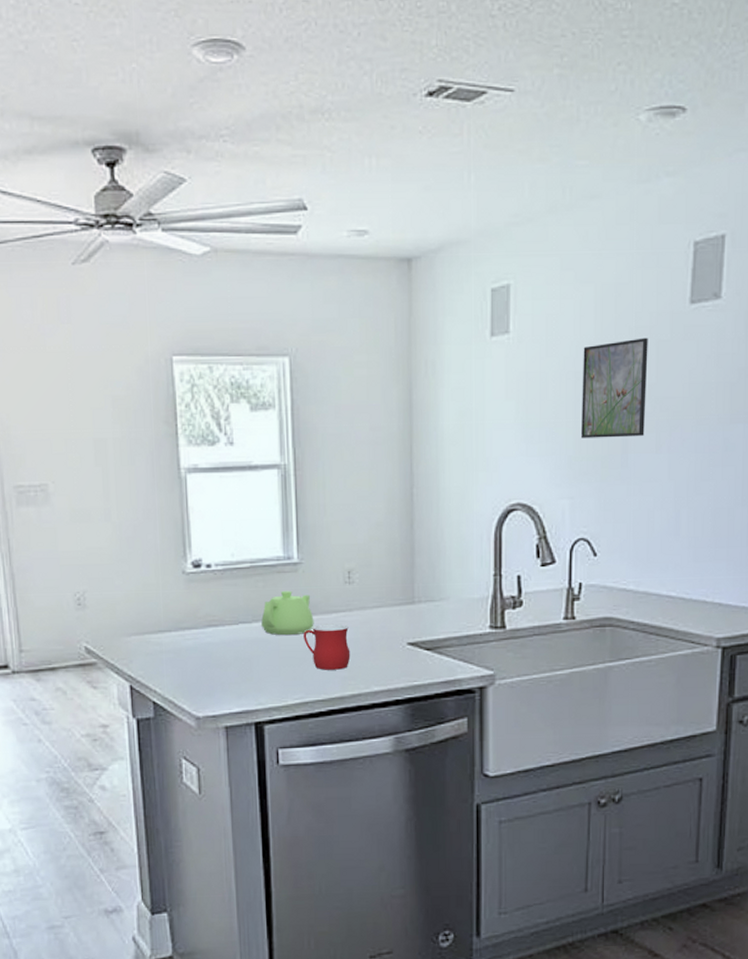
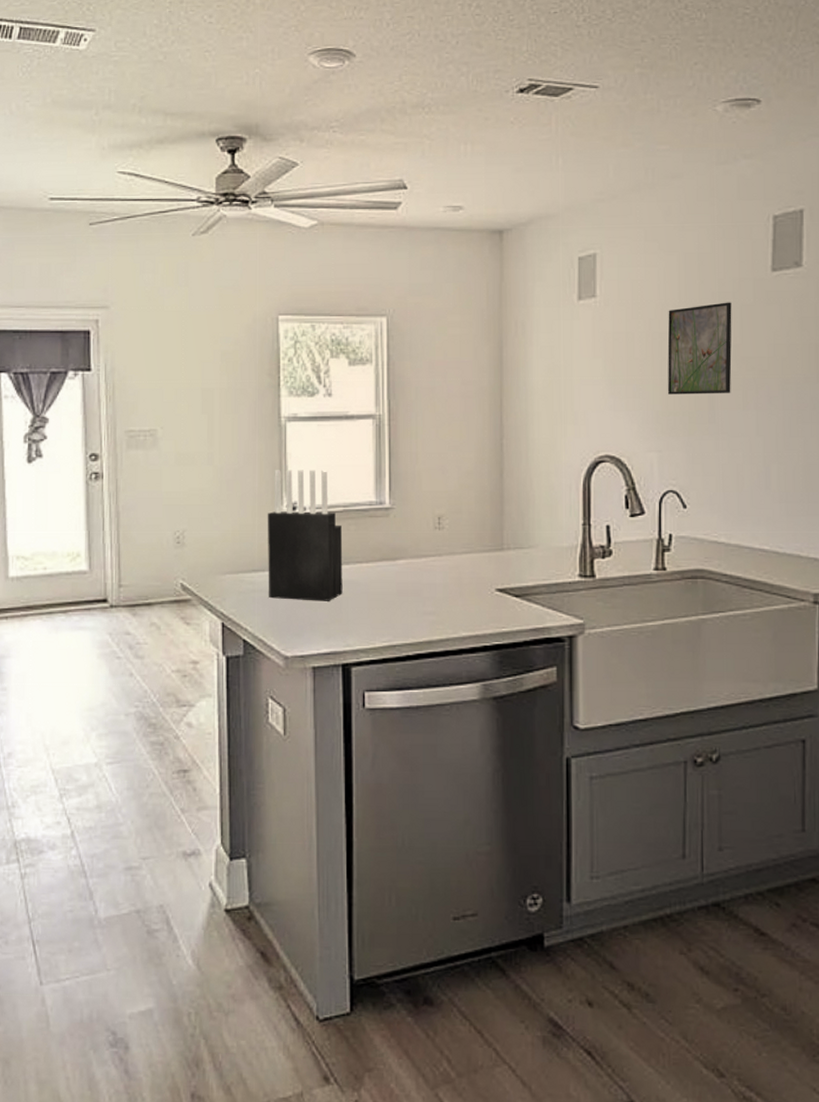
knife block: none [172,524,253,661] -> present [268,470,343,601]
teapot: present [261,590,314,635] -> none [352,534,404,577]
mug: present [303,623,351,670] -> none [393,568,439,614]

